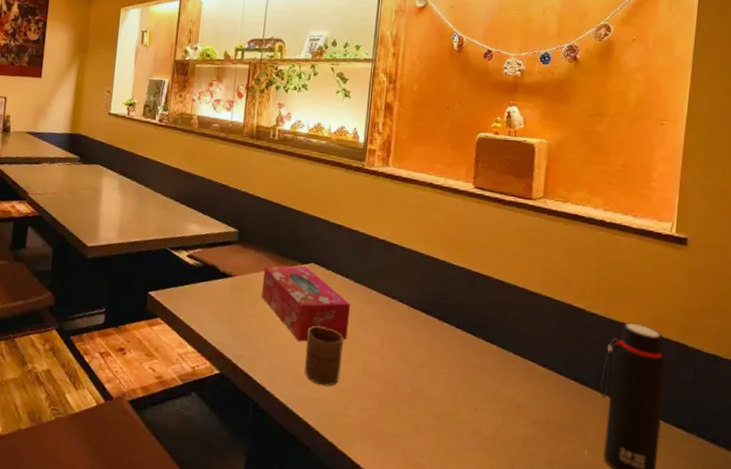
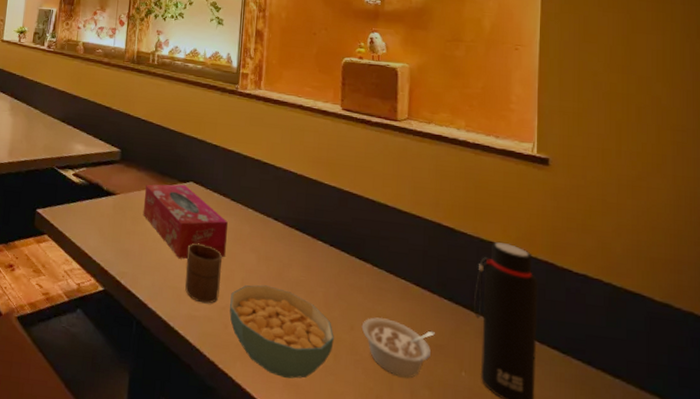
cereal bowl: none [350,367,457,459] -> present [229,285,334,379]
legume: none [485,398,559,457] -> present [361,317,435,378]

